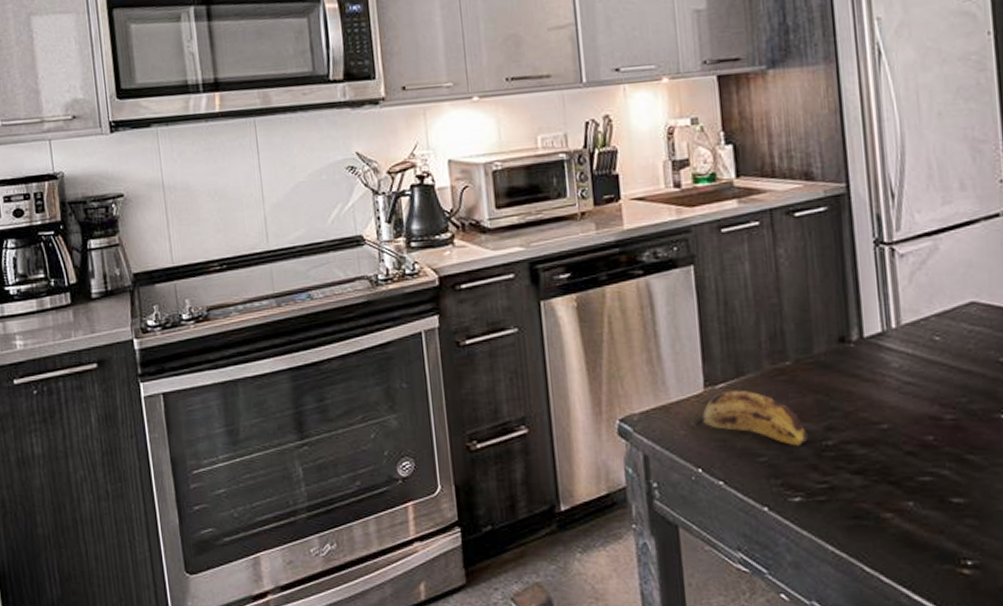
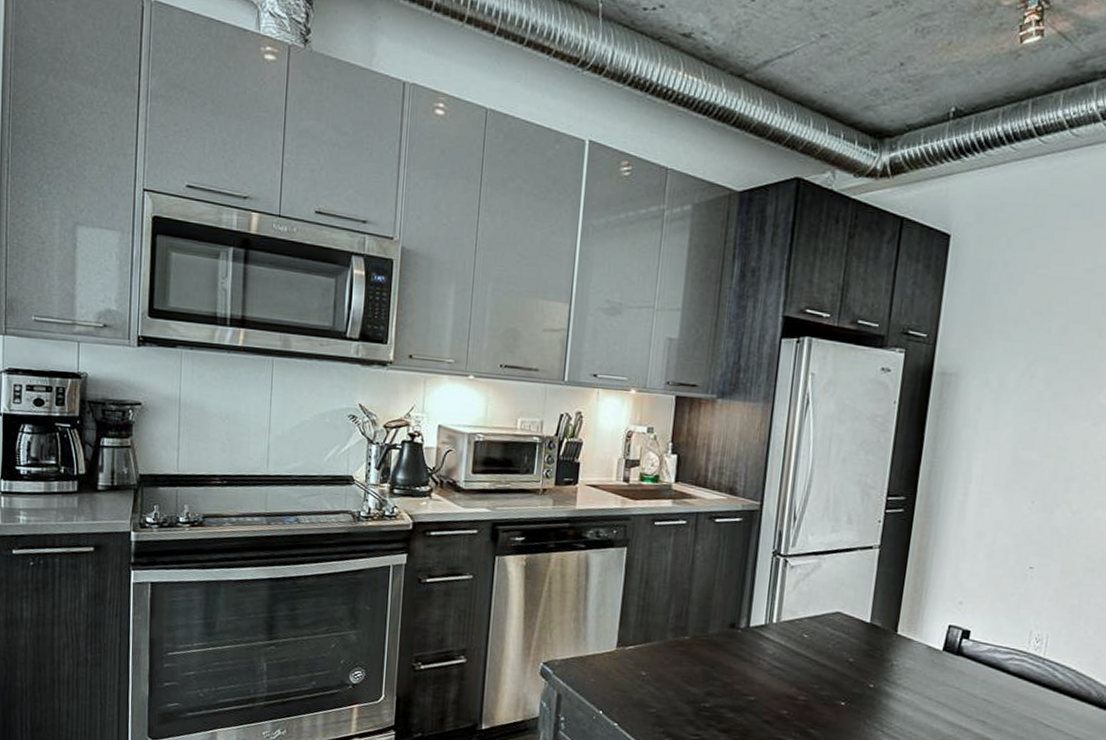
banana: present [689,390,808,447] -> none [599,652,691,705]

